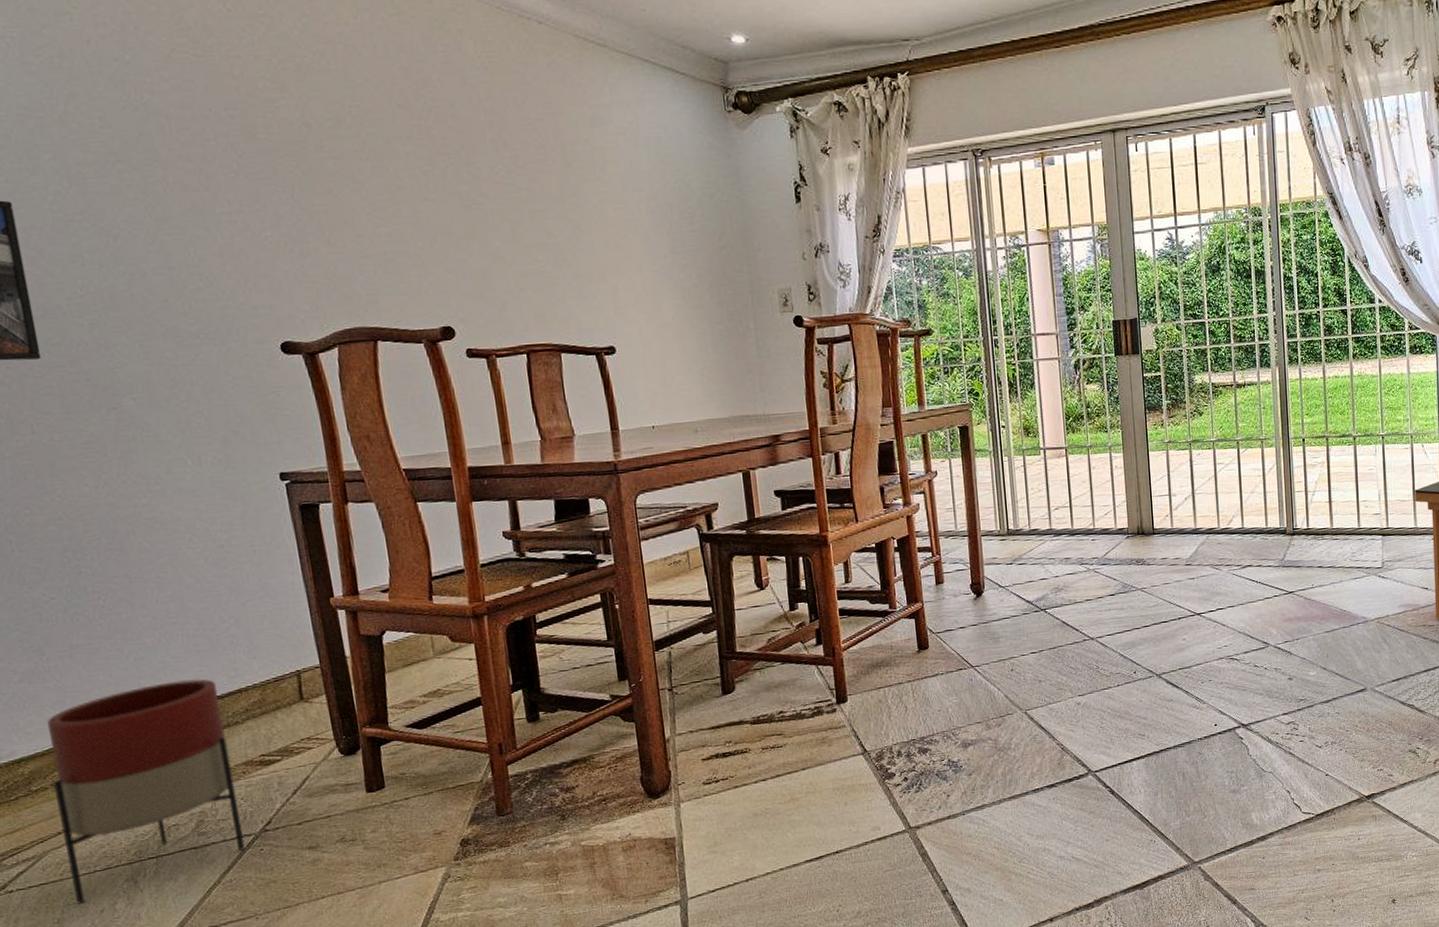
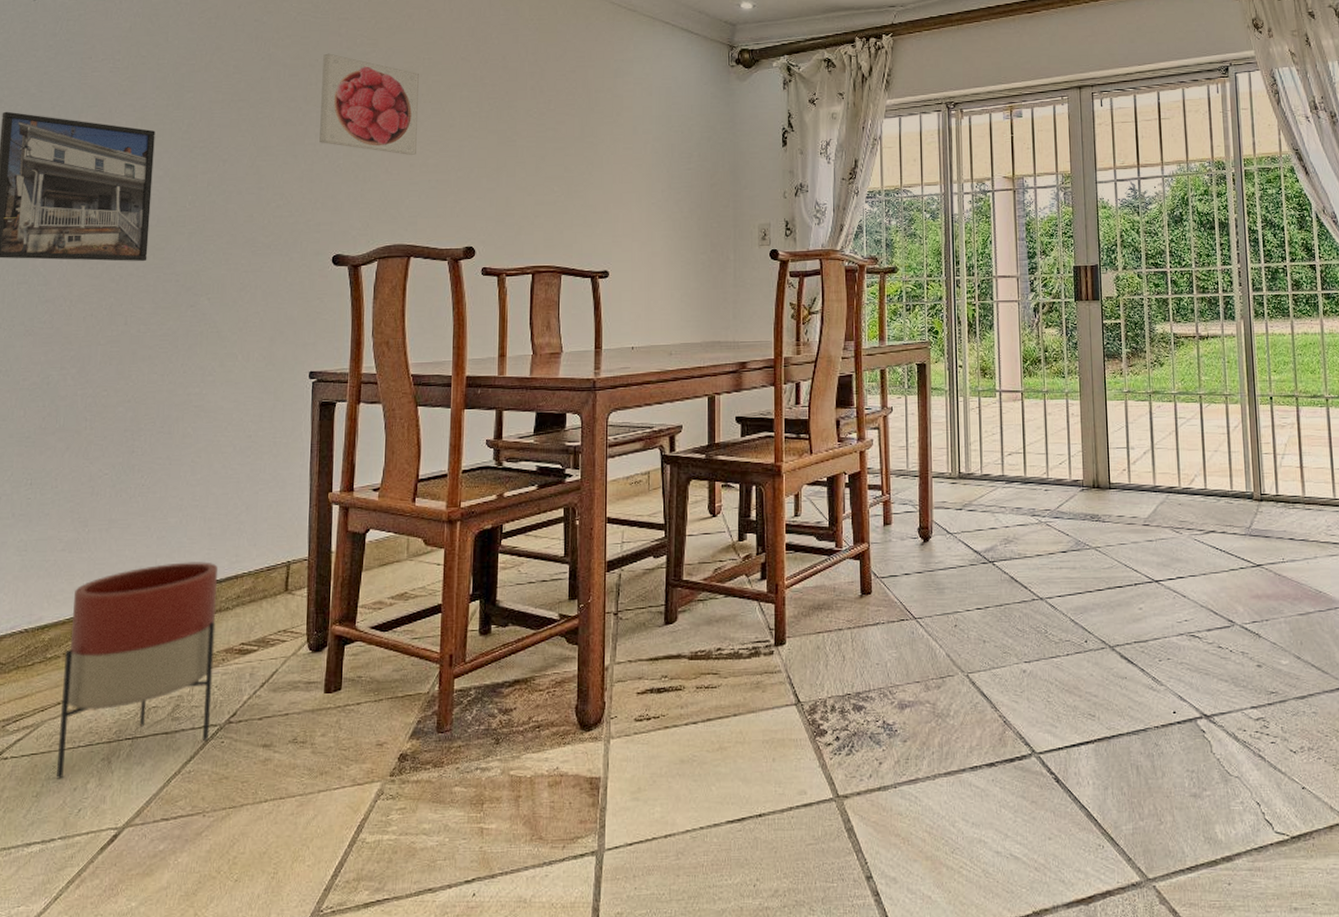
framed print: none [217,101,362,224] -> present [319,53,419,155]

